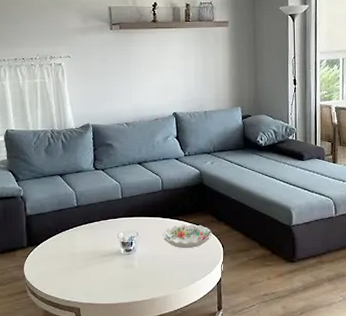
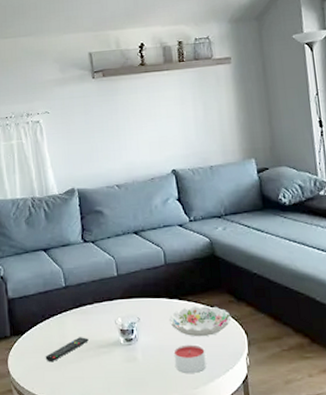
remote control: none [57,248,94,268] -> present [45,337,89,363]
candle: none [164,254,189,277] -> present [173,344,206,373]

